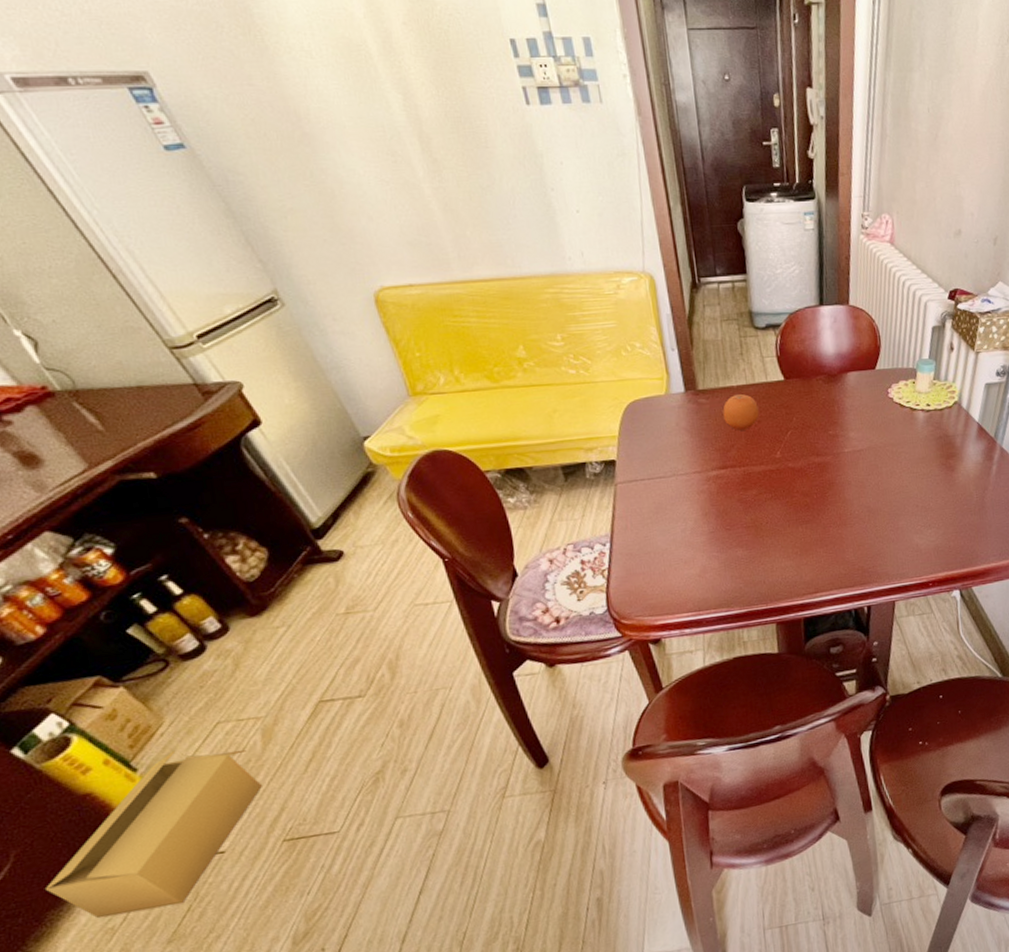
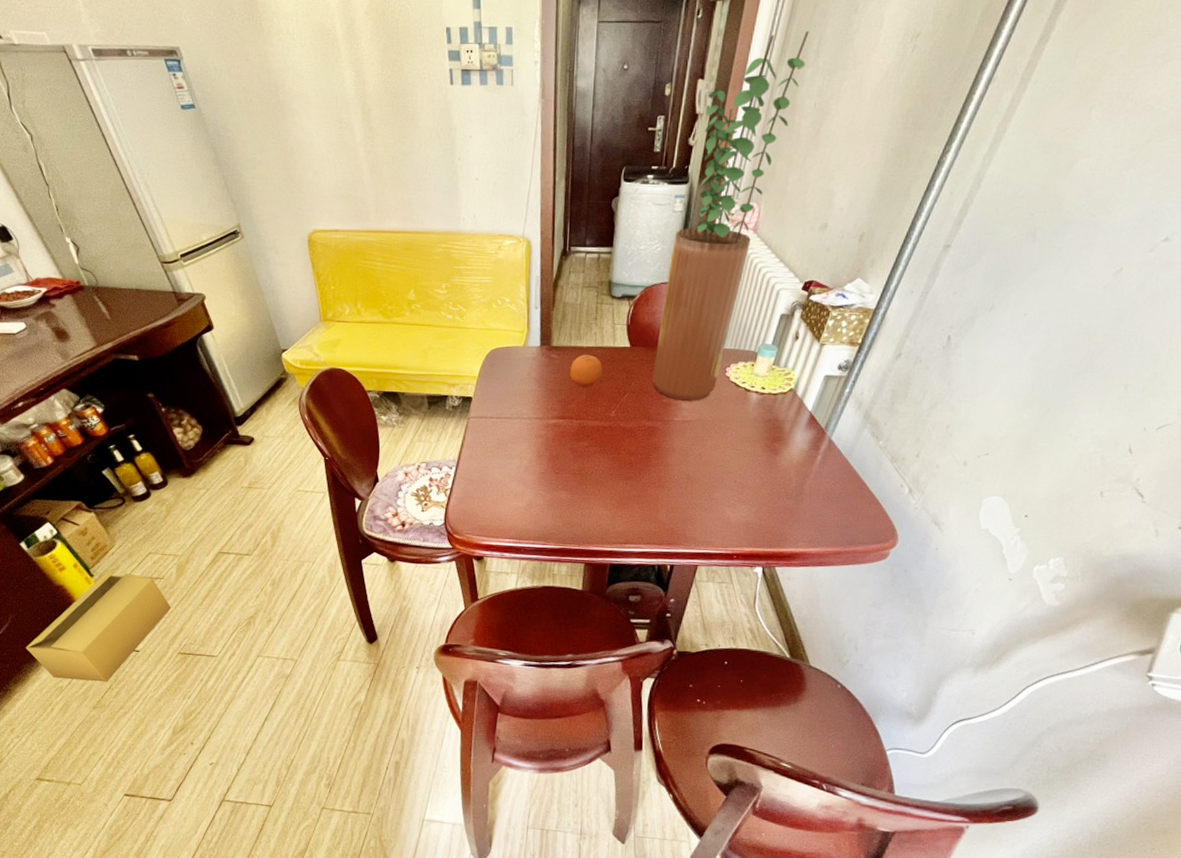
vase: none [810,35,912,430] -> present [652,31,809,401]

